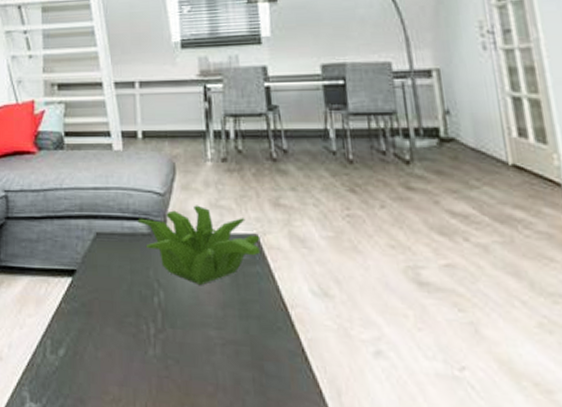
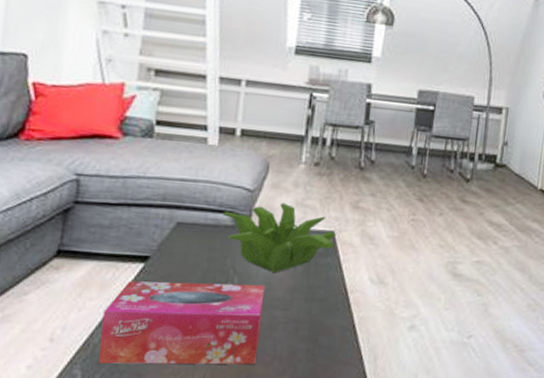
tissue box: none [41,296,198,395] -> present [99,281,266,365]

